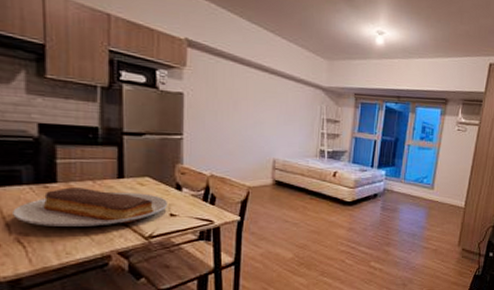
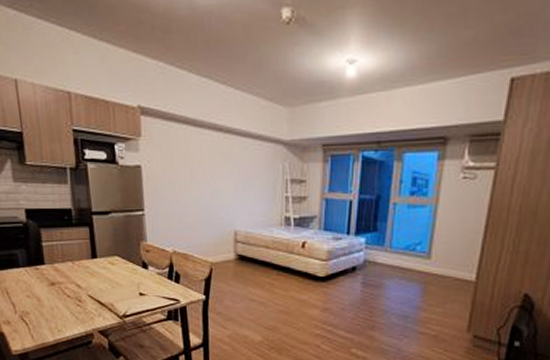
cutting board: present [13,187,169,227] -> none [15,269,137,306]

